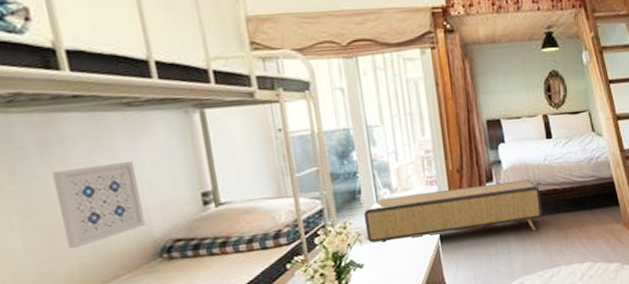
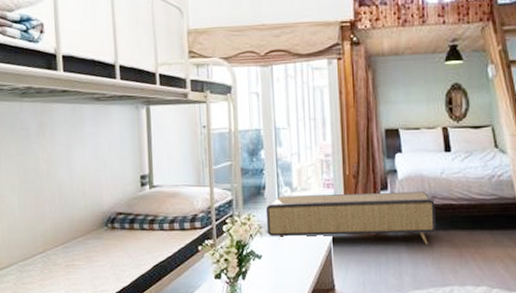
wall art: present [52,160,146,249] -> none [43,144,99,211]

